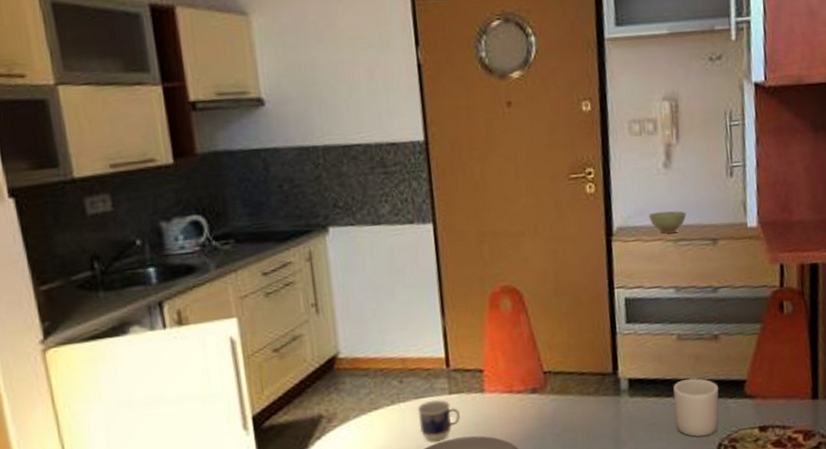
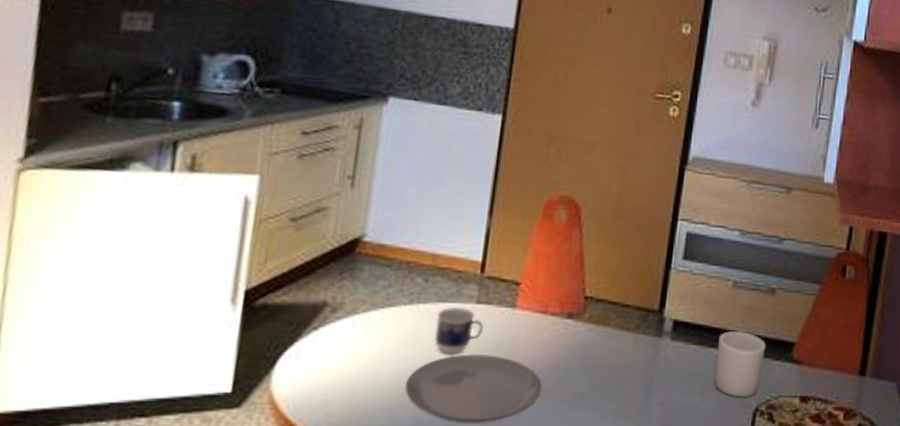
bowl: present [648,210,687,235] -> none [727,149,766,175]

